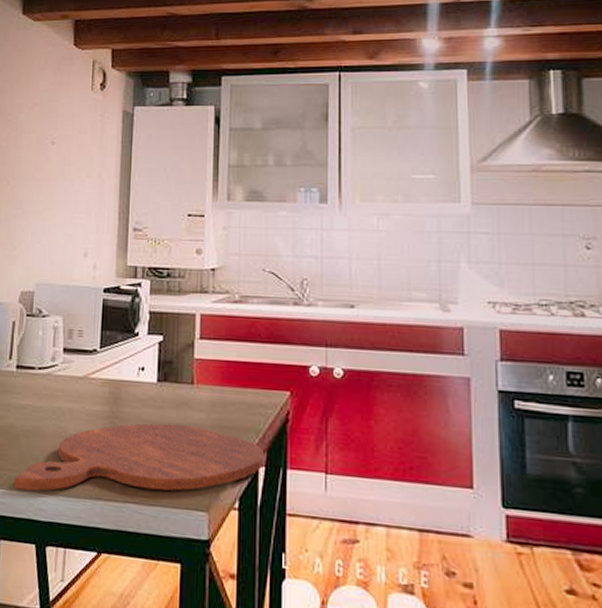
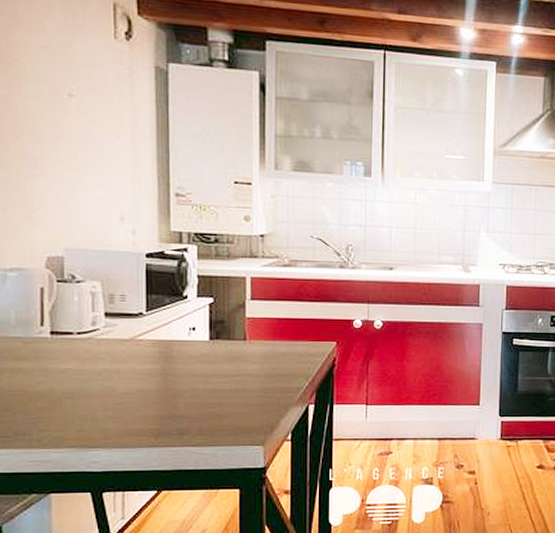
cutting board: present [14,423,265,491] -> none [60,376,314,448]

